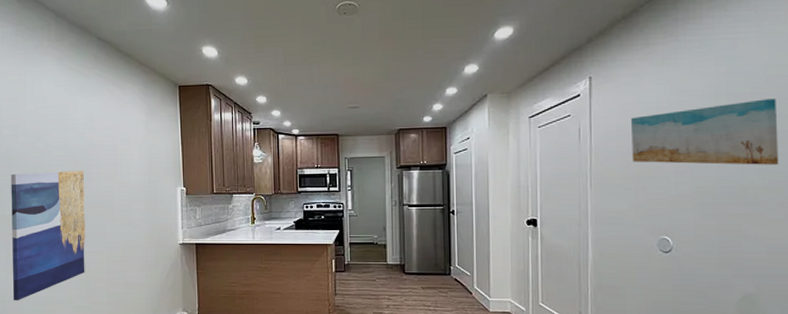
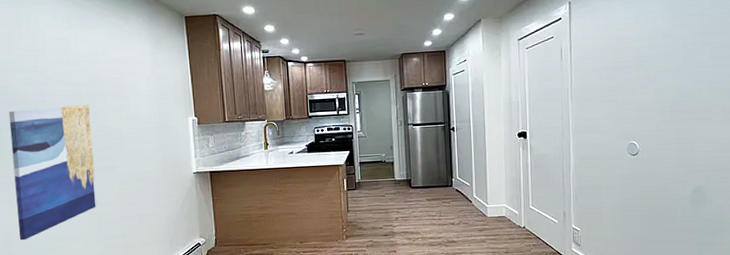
wall art: present [631,98,779,165] -> none [604,18,722,78]

